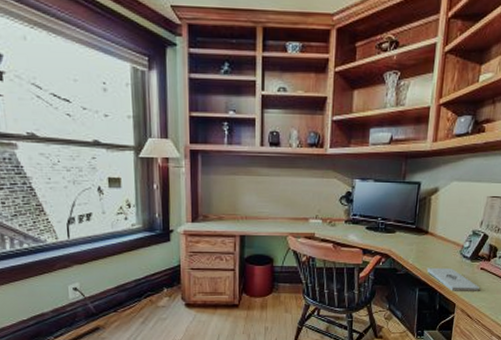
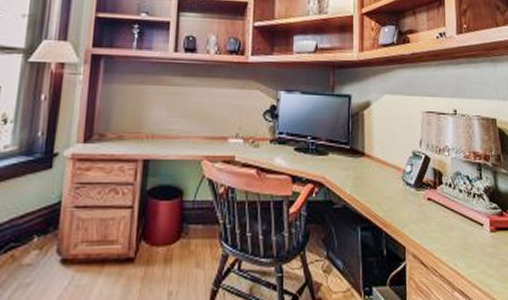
notepad: present [426,267,479,291] -> none [367,198,430,230]

